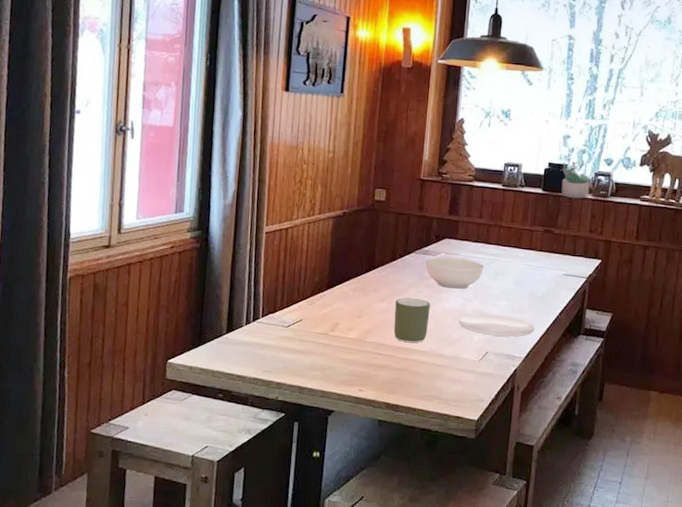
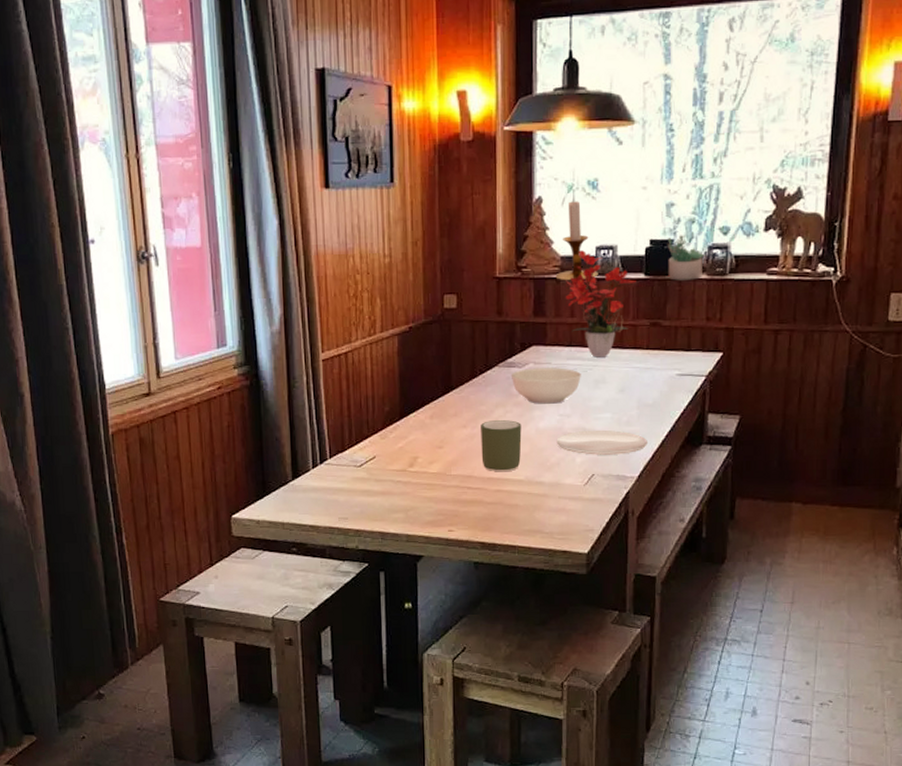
candlestick: none [469,125,505,189] -> present [555,201,598,281]
potted flower: none [477,165,535,254] -> present [566,250,636,358]

